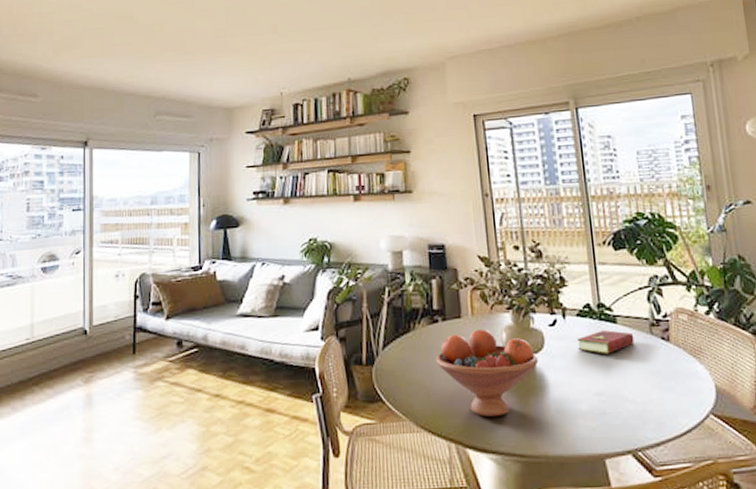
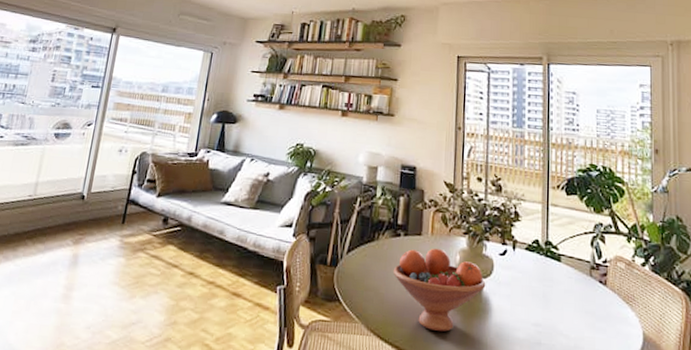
hardcover book: present [577,329,635,354] -> none [523,265,575,289]

